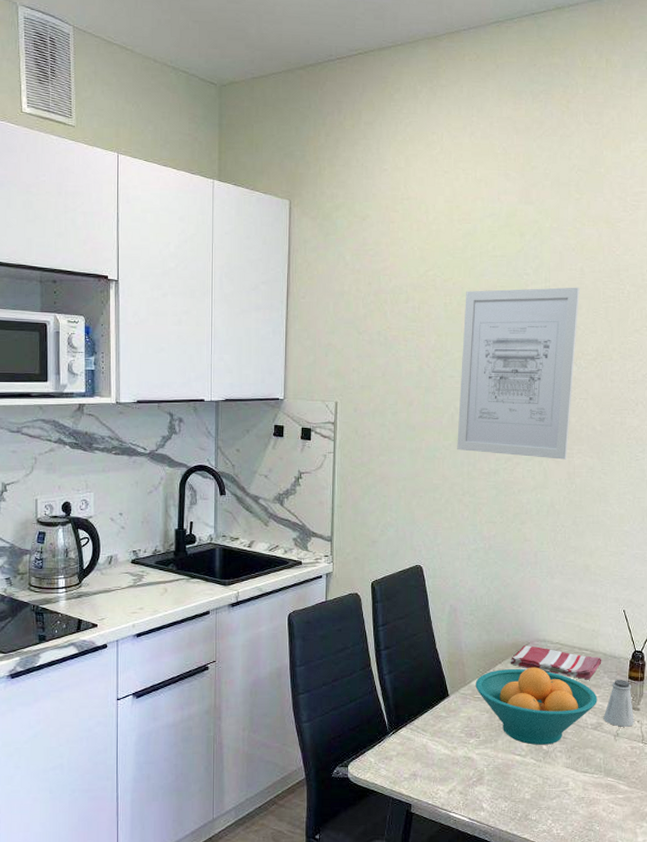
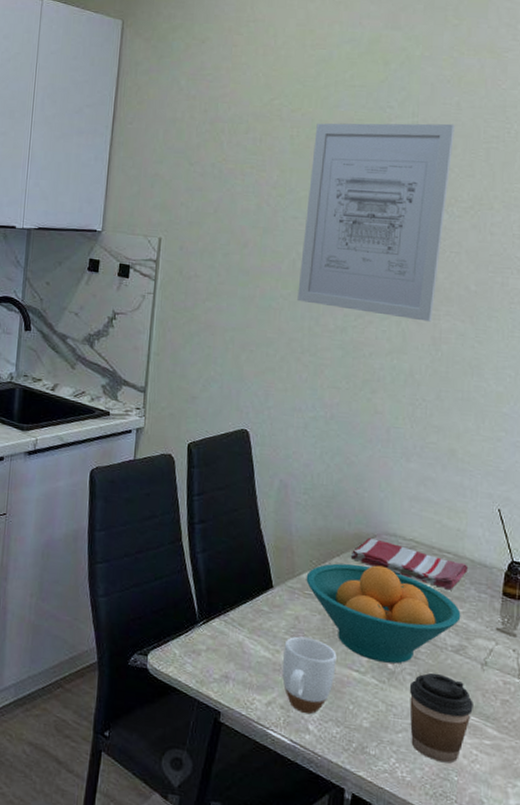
mug: none [460,733,503,796] -> present [282,636,337,715]
coffee cup: none [560,748,609,817] -> present [409,672,473,763]
saltshaker: present [603,680,634,727] -> none [467,594,509,656]

